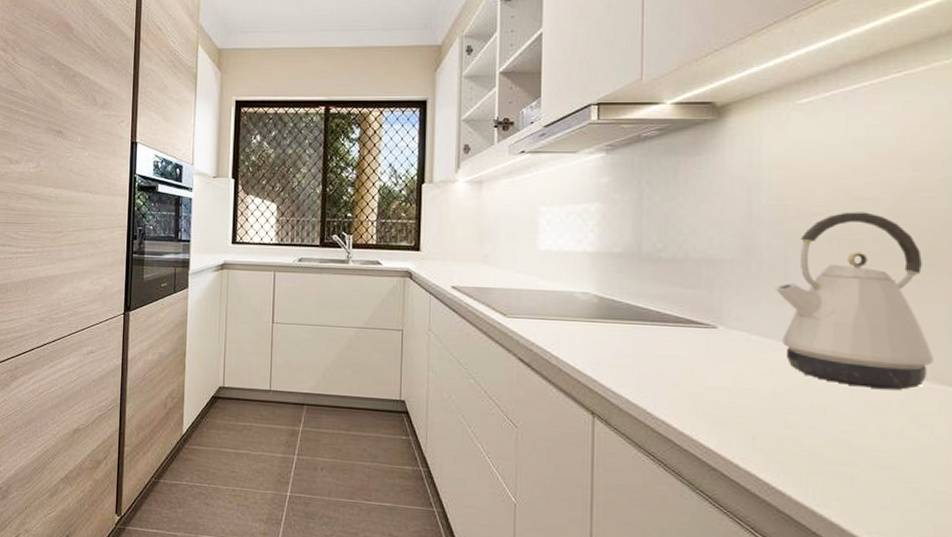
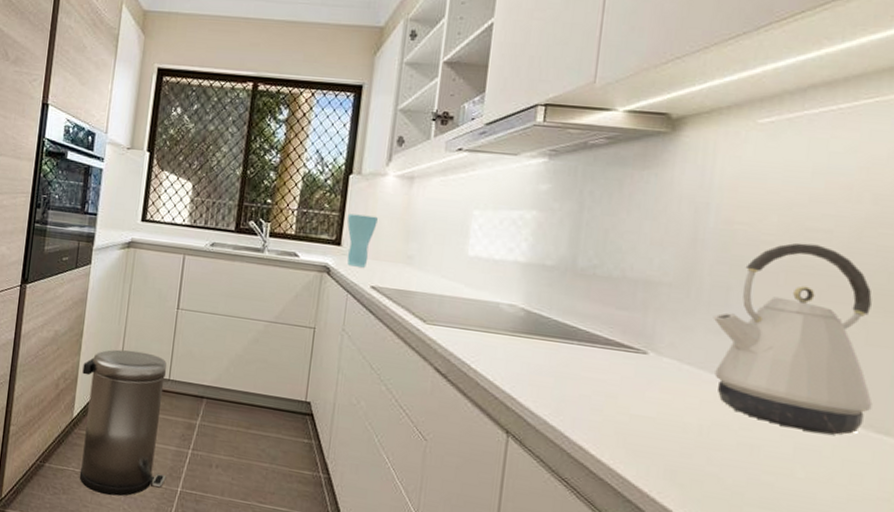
pedal bin: none [188,365,275,505] -> present [79,349,168,496]
vase: none [423,220,452,270] -> present [347,213,378,268]

